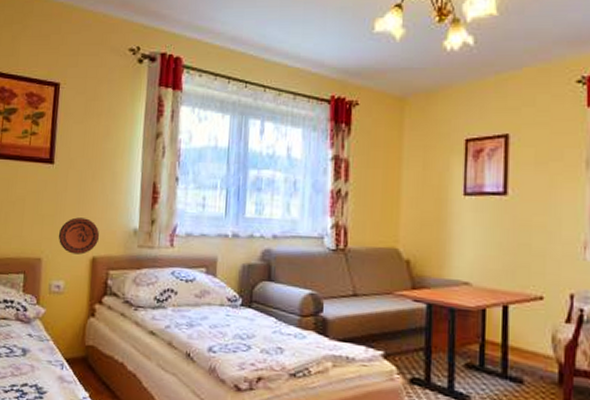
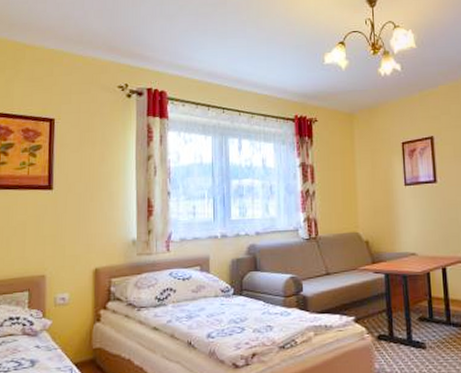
decorative plate: present [58,217,100,255] -> none [60,235,101,268]

